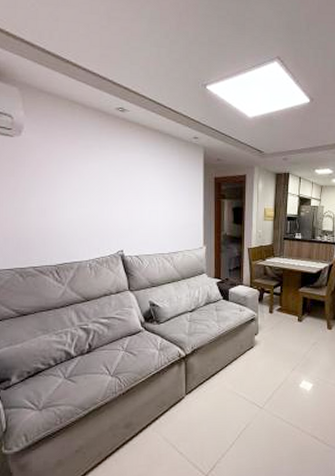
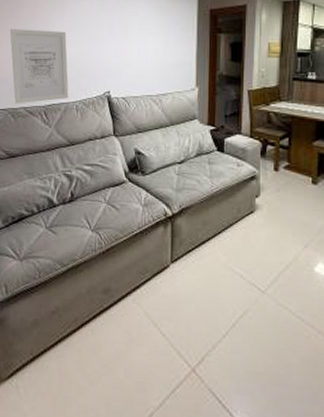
wall art: none [10,187,81,264] -> present [9,28,69,104]

